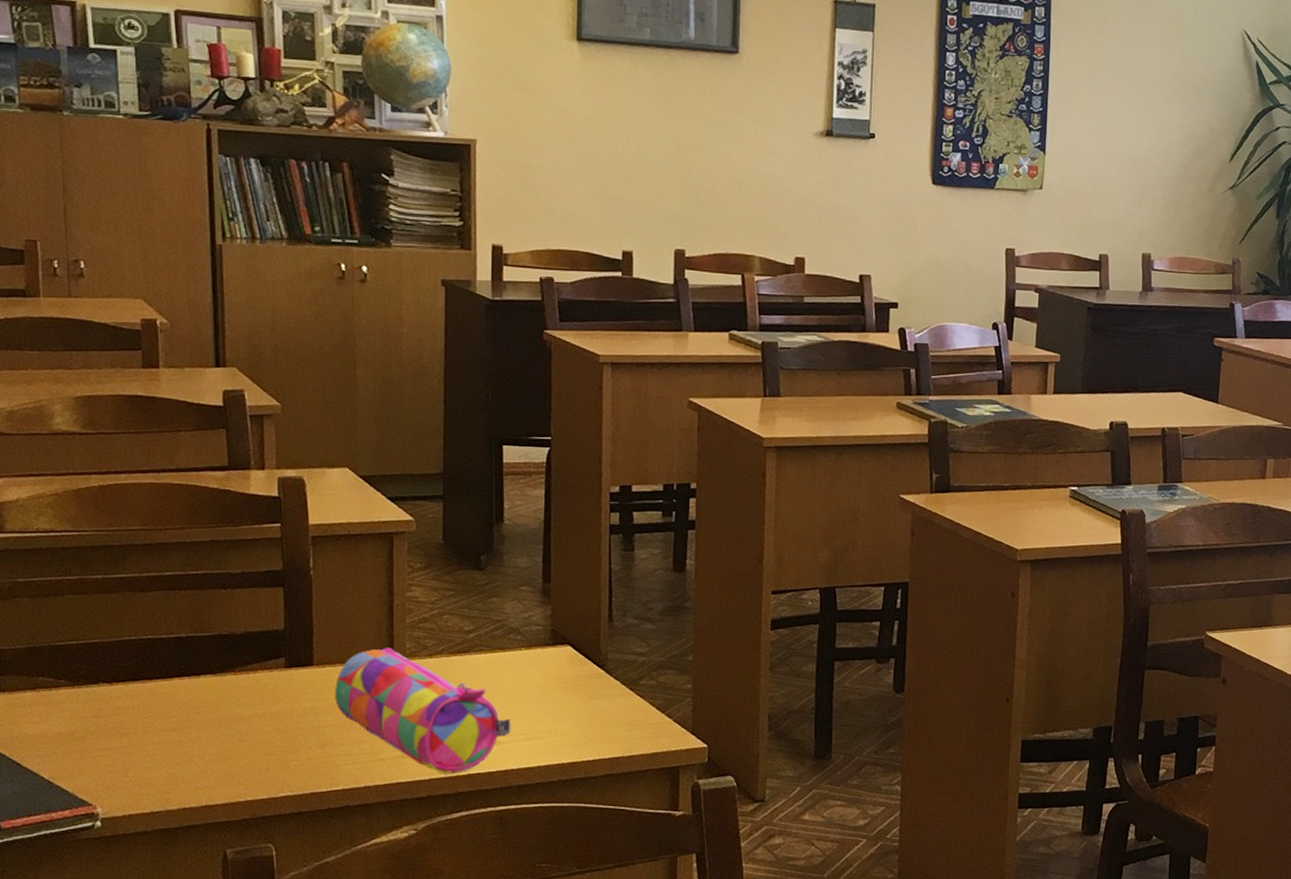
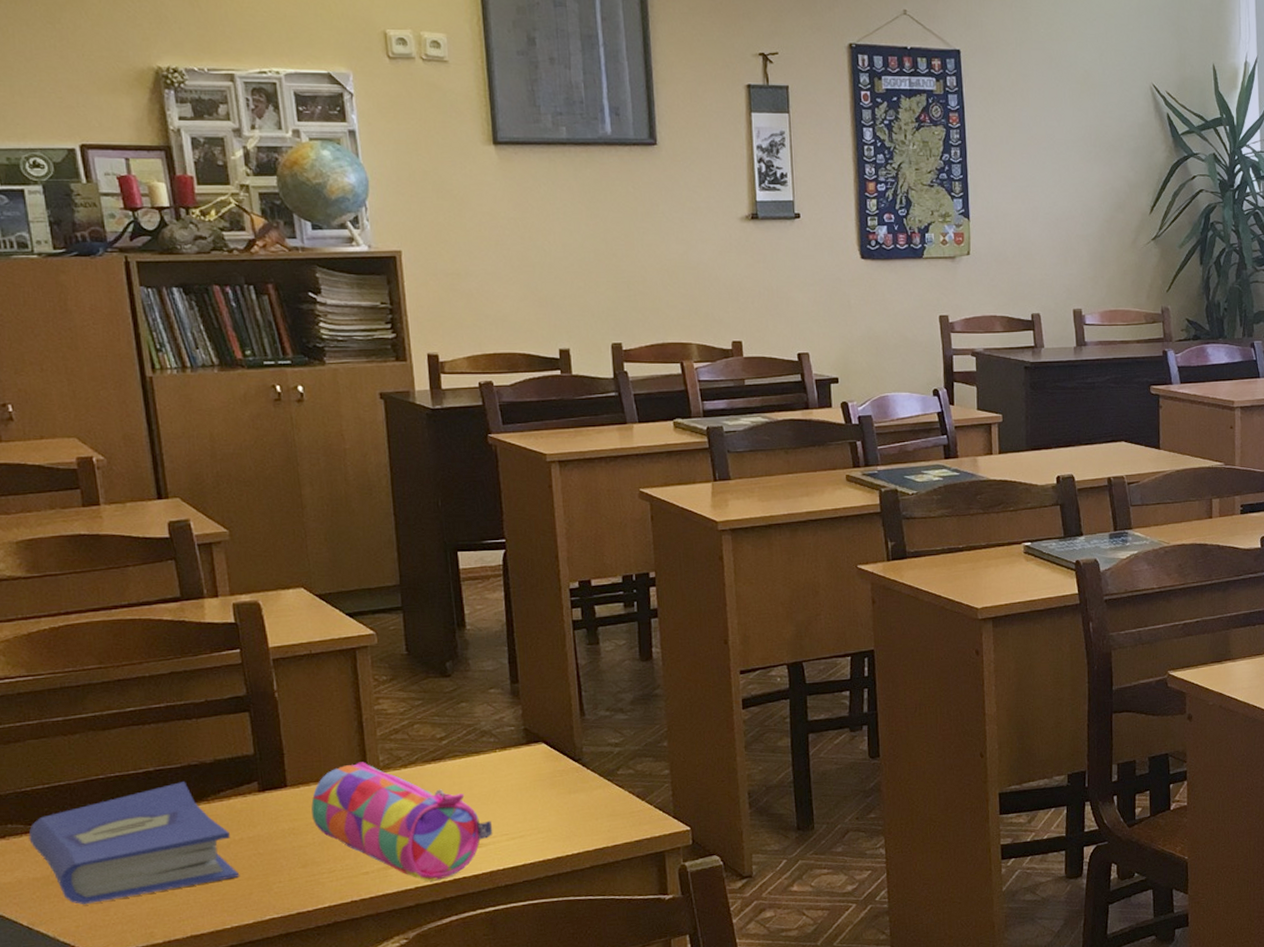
hardcover book: none [58,651,259,763] -> present [28,782,240,904]

